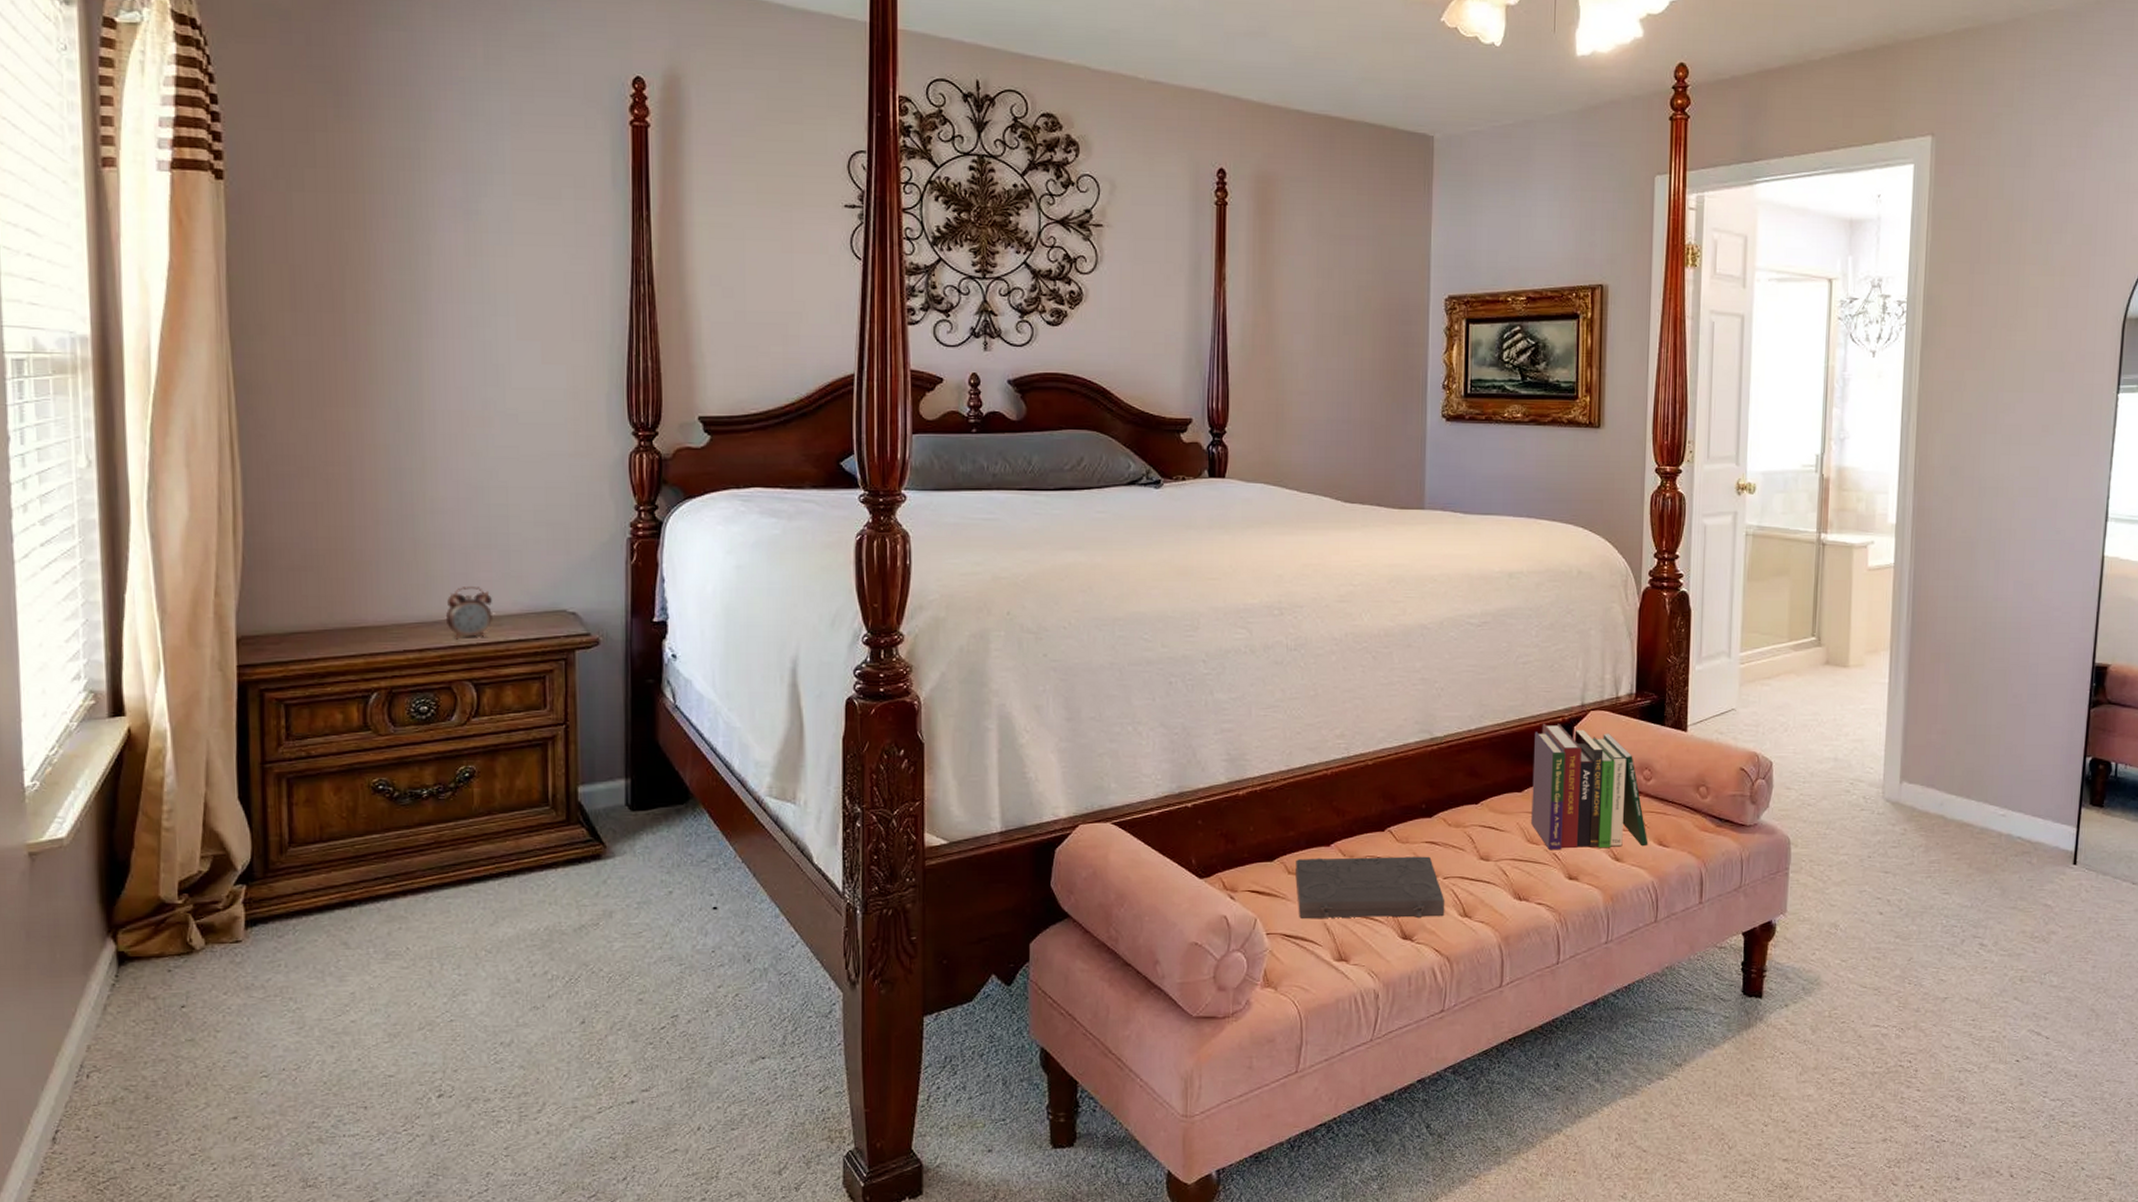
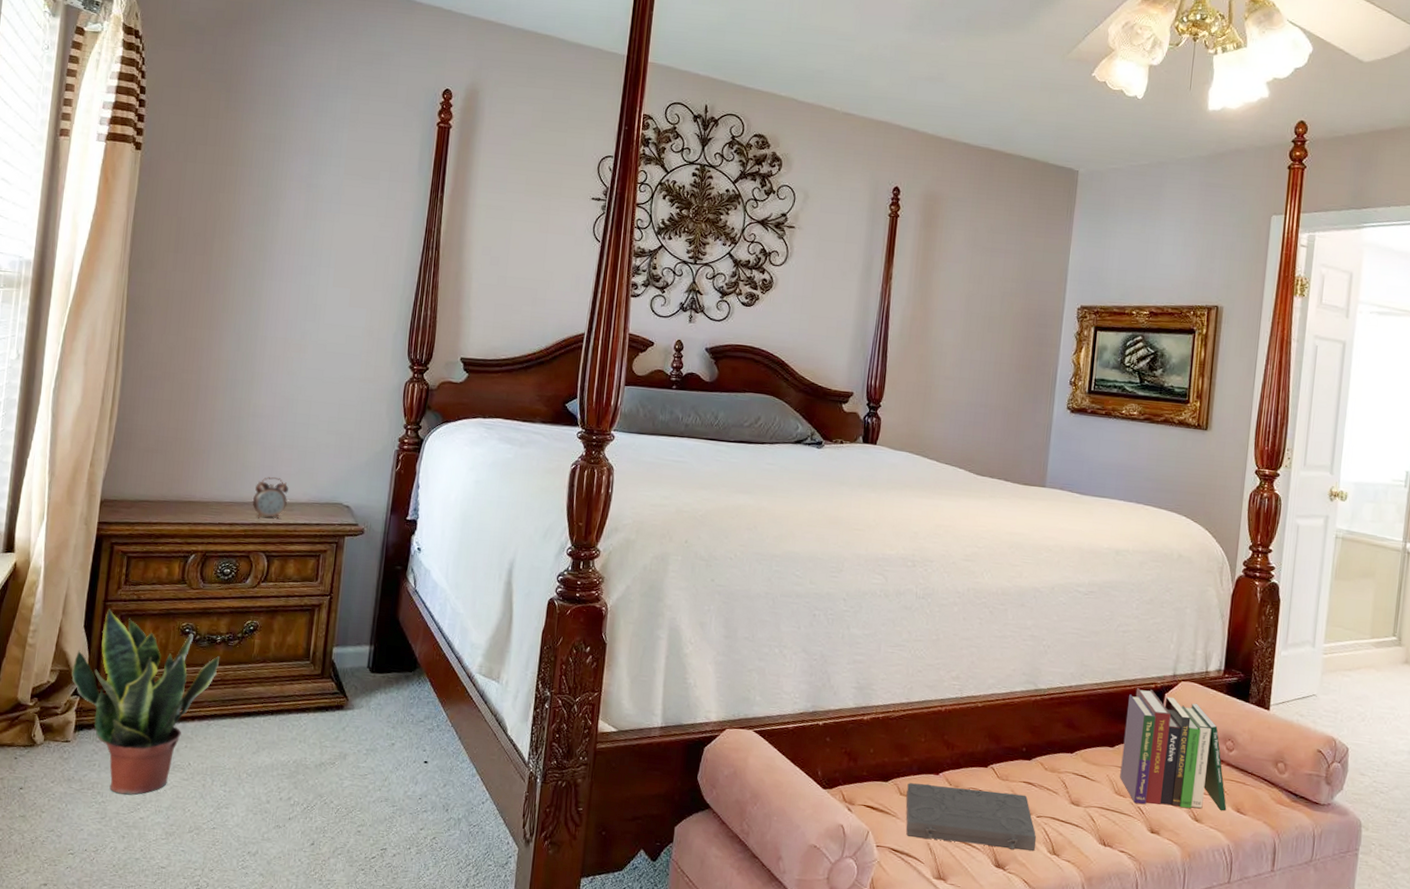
potted plant: none [230,772,429,996] -> present [72,608,219,795]

